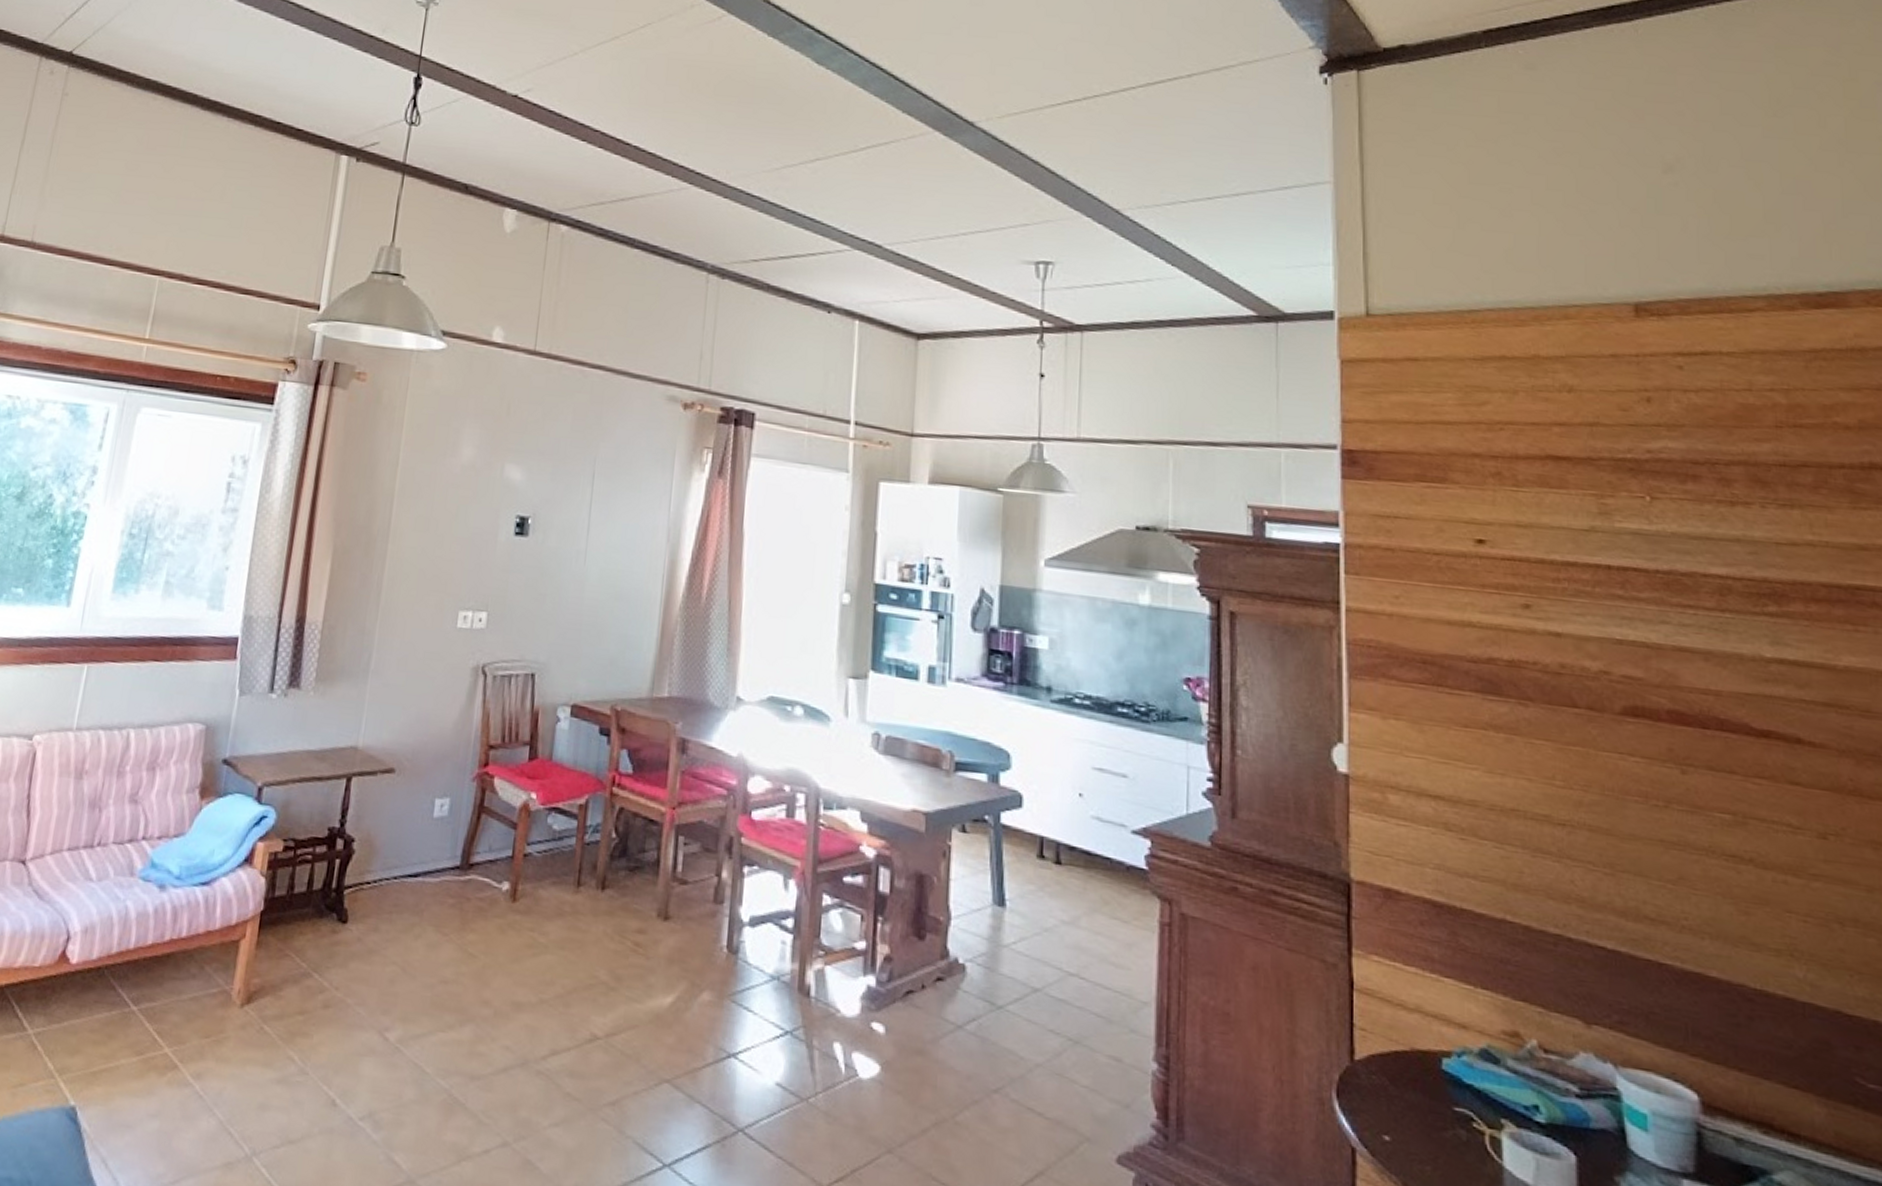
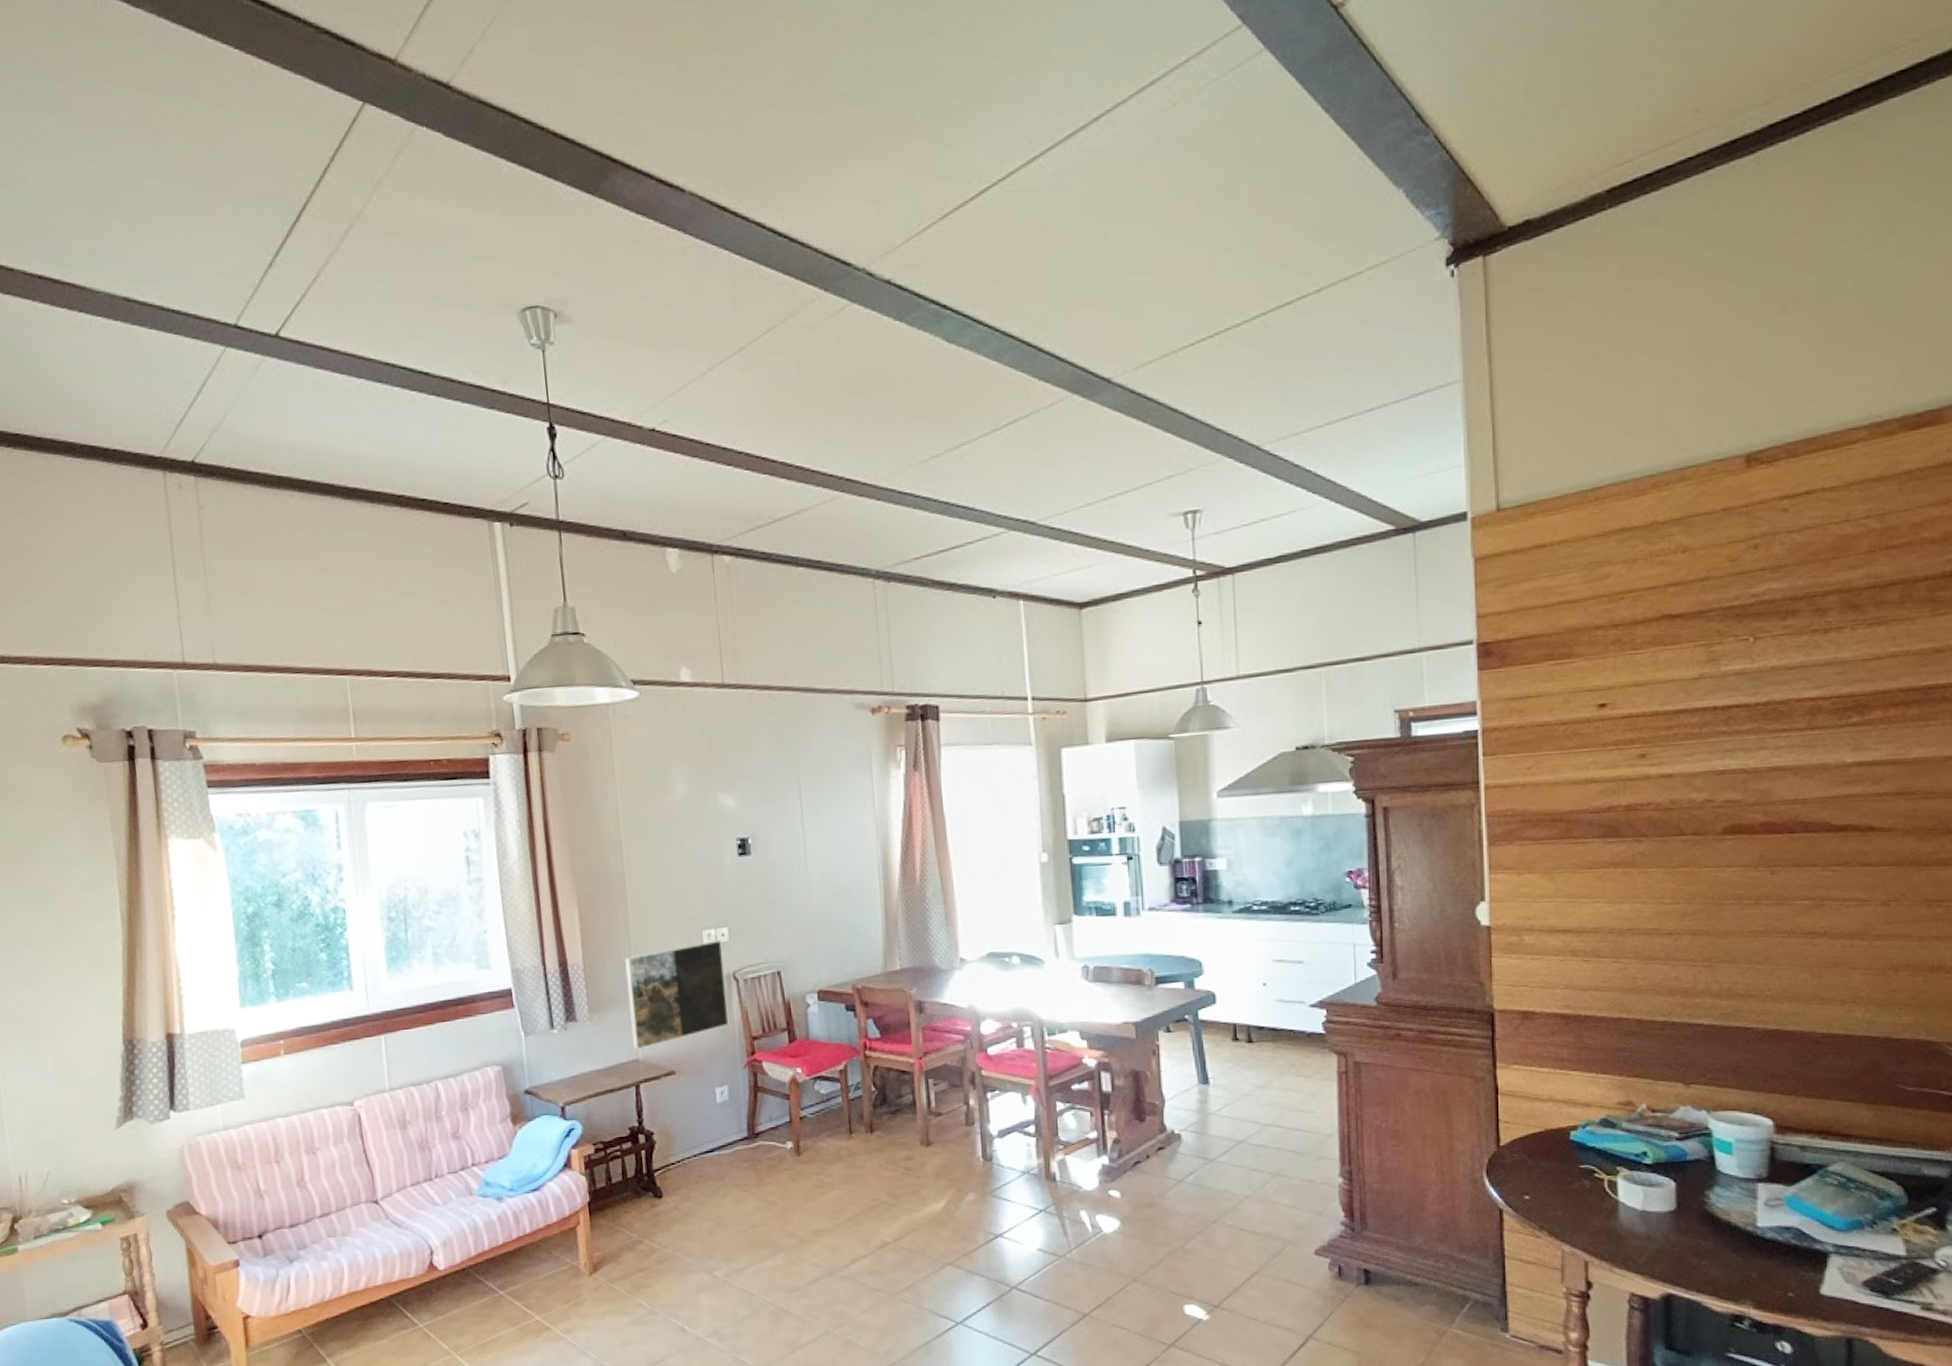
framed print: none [355,624,478,736] -> present [625,939,729,1050]

